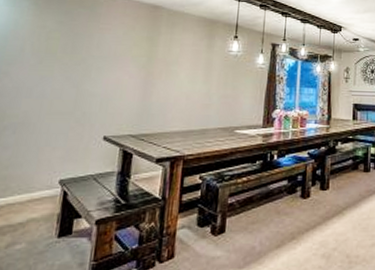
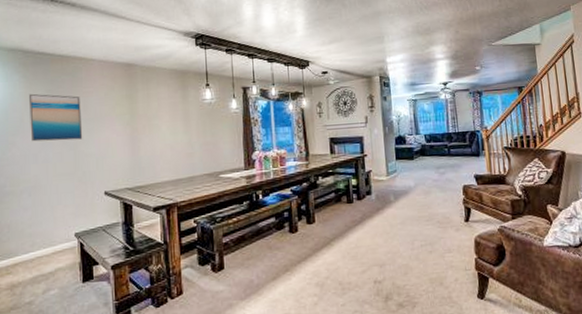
wall art: none [29,22,96,77] -> present [28,93,83,142]

